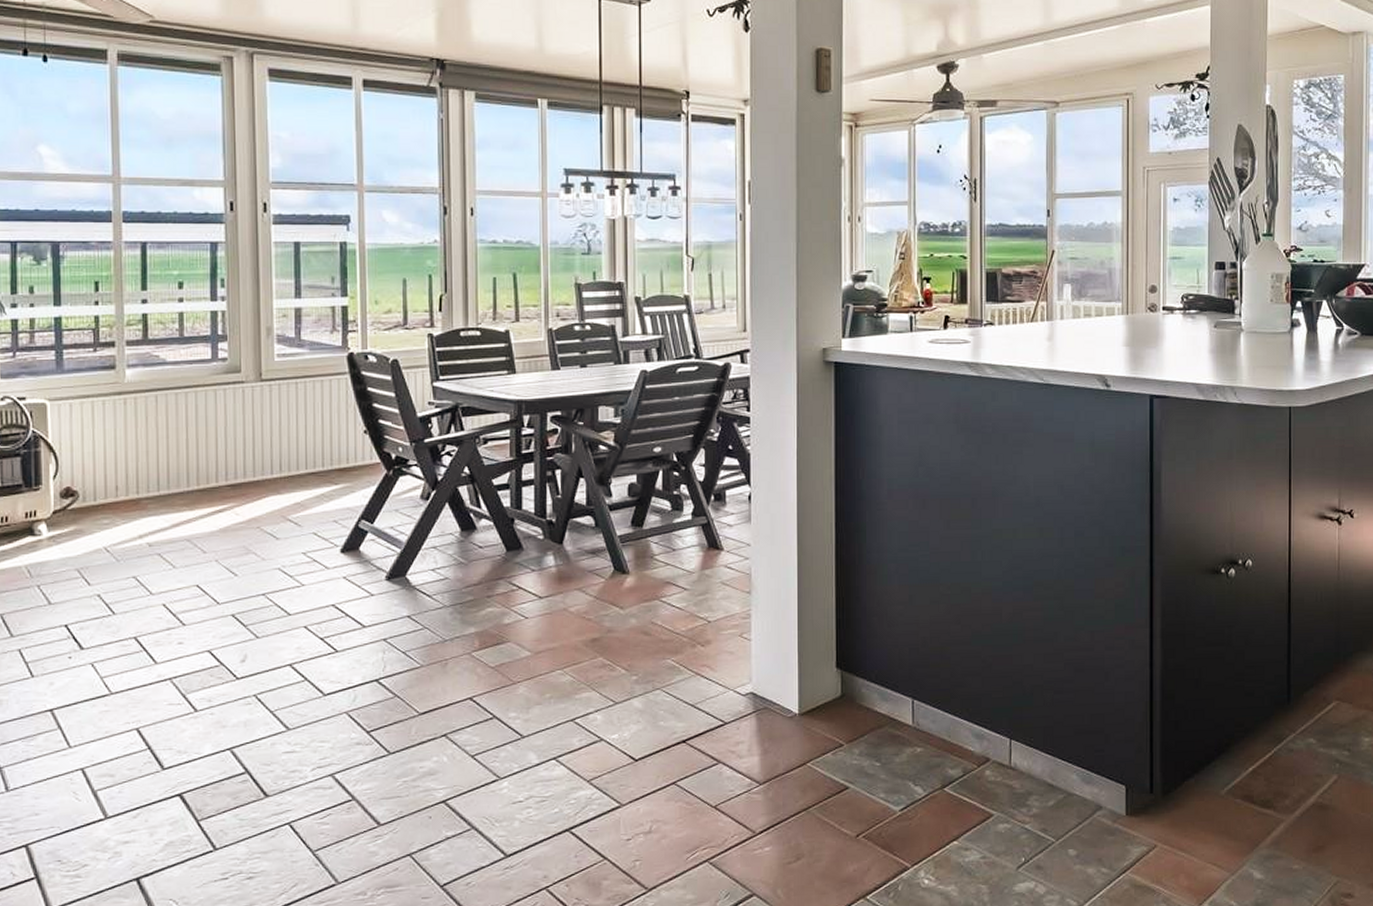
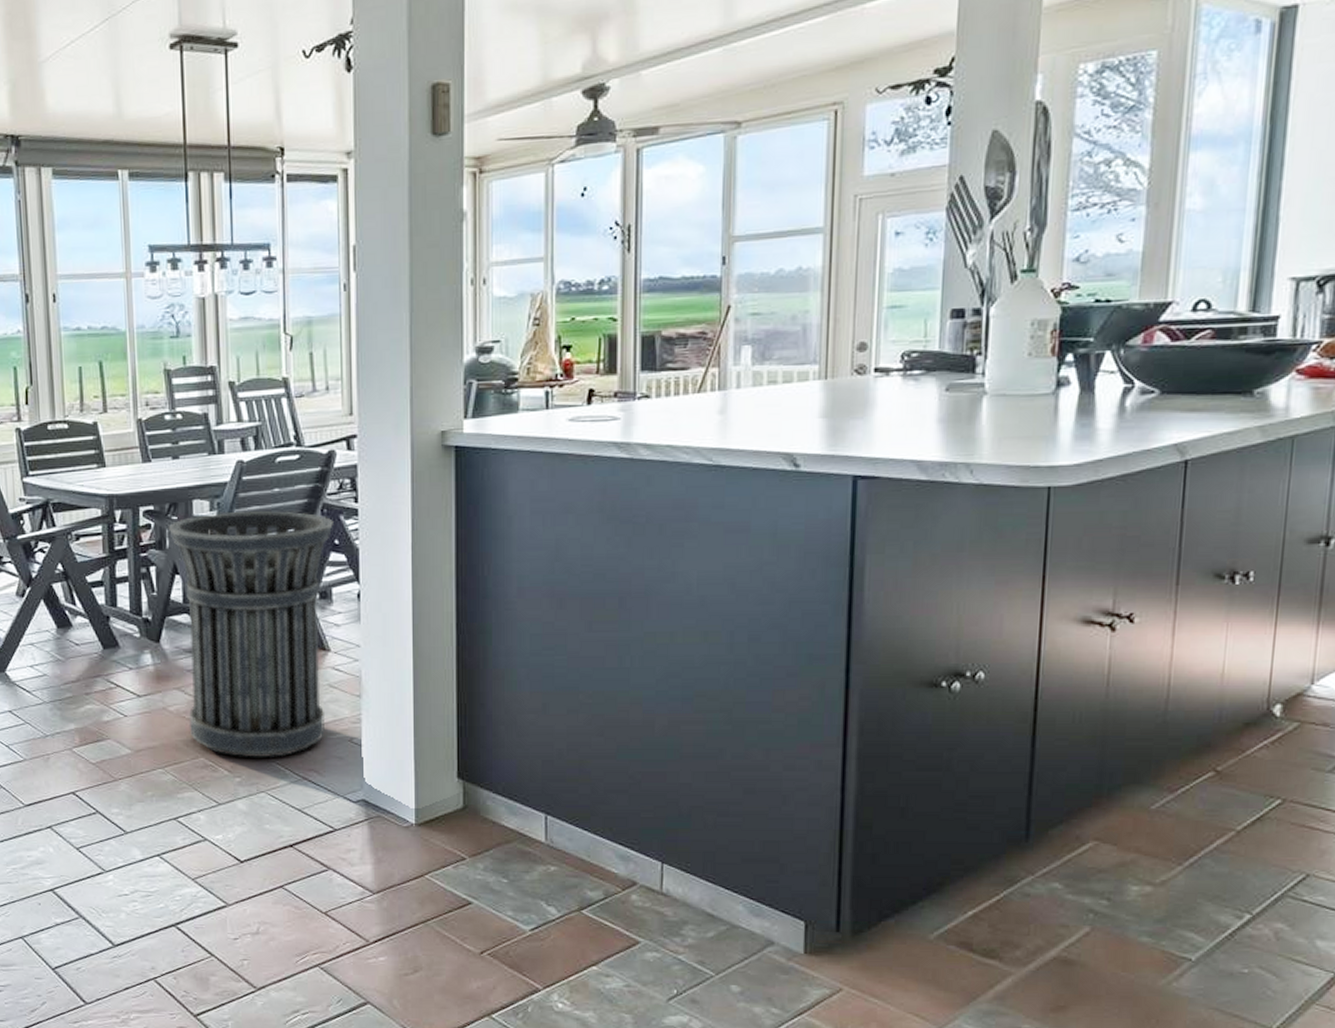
trash can: none [575,417,728,656] -> present [169,511,333,758]

